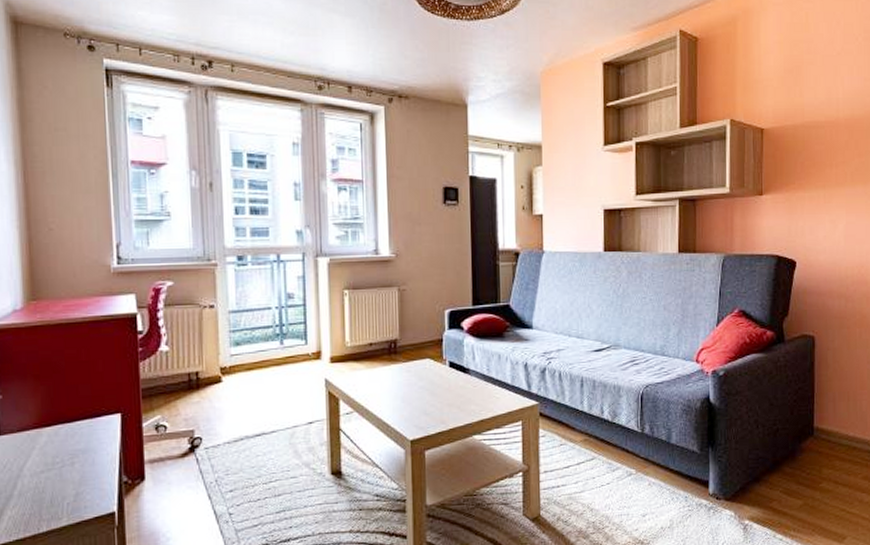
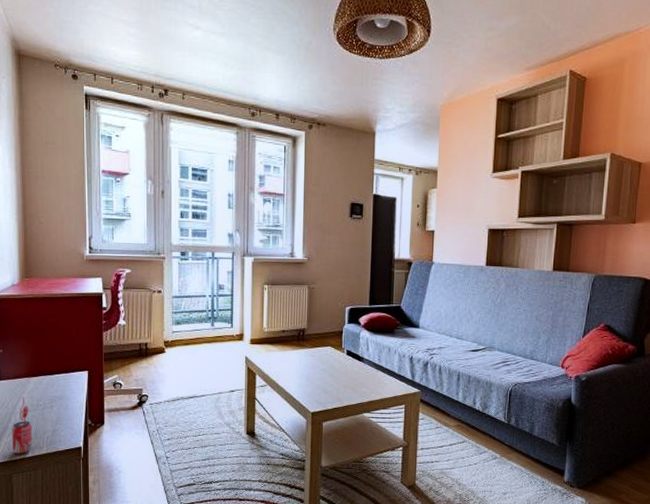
beverage can: none [18,454,48,530] -> present [12,397,33,454]

